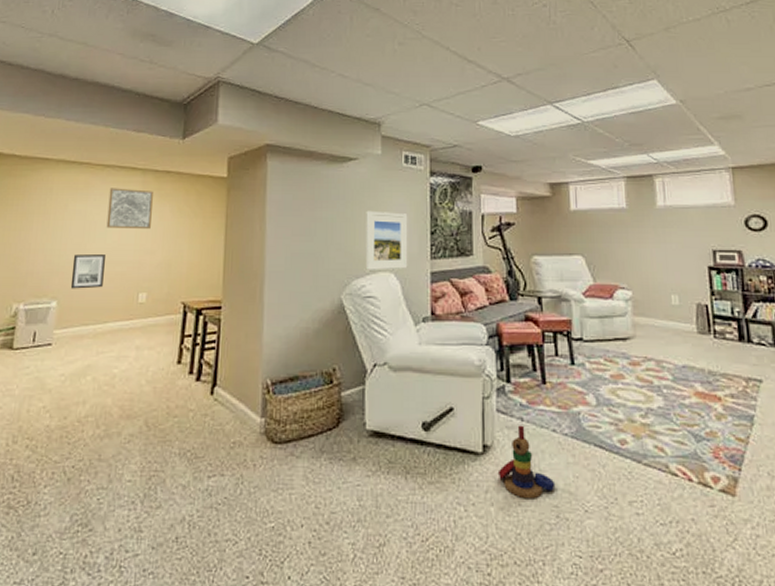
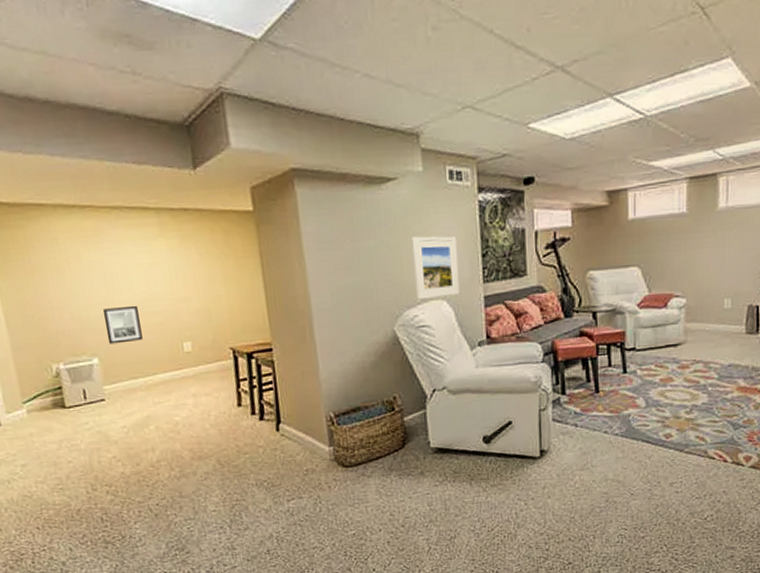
wall art: present [106,188,153,230] -> none [123,232,180,278]
stacking toy: present [497,425,556,498] -> none [554,430,606,489]

